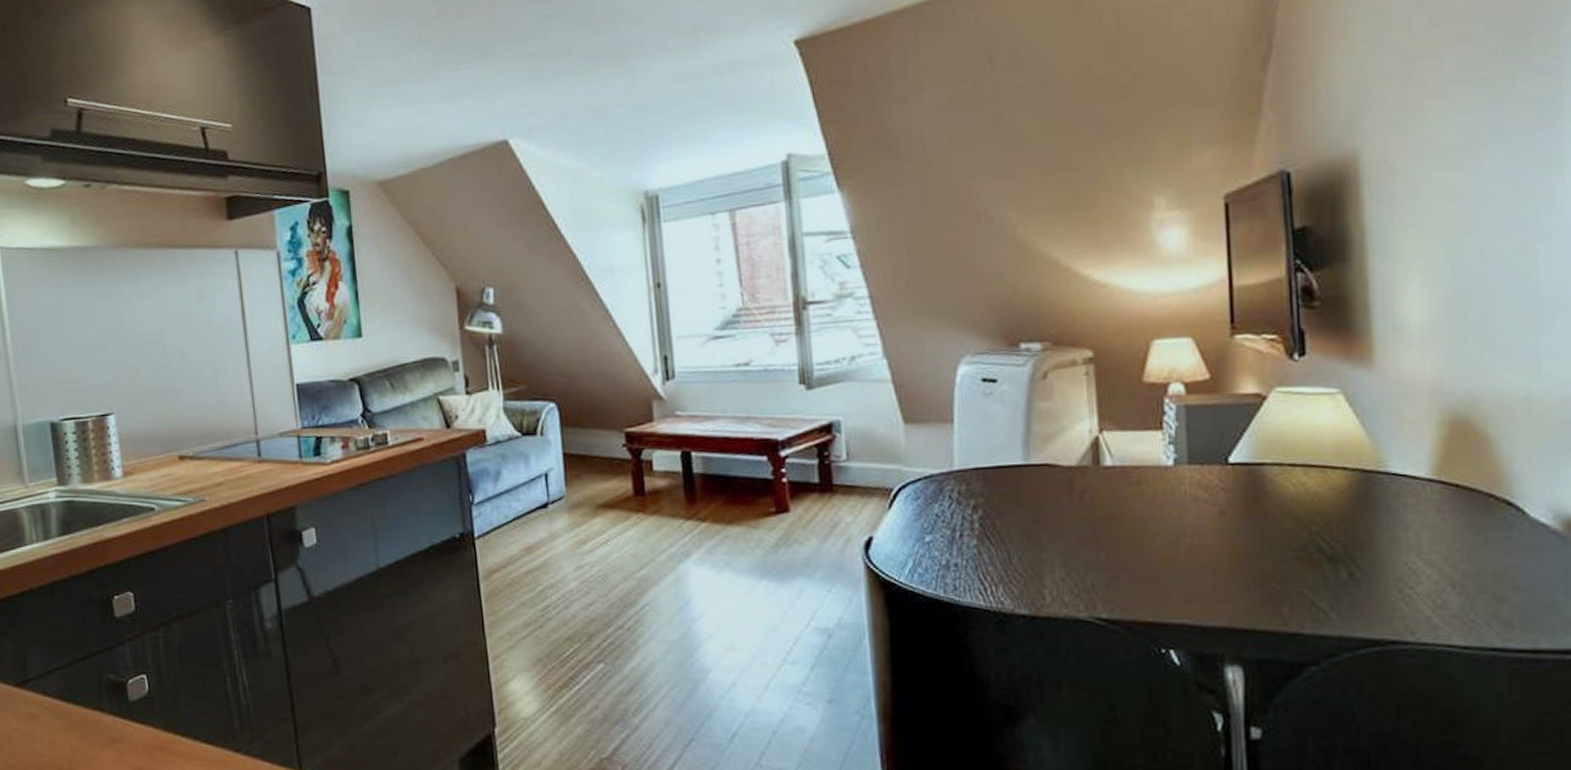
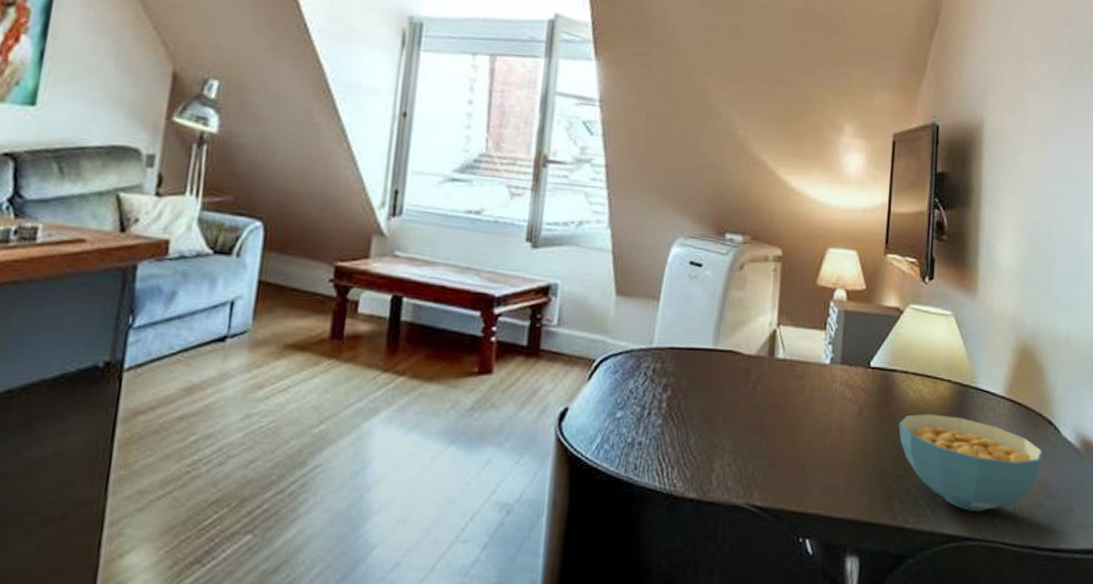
cereal bowl: none [1278,507,1500,612] -> present [899,413,1043,511]

